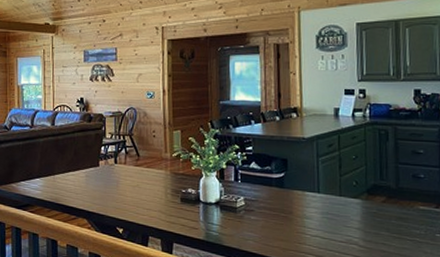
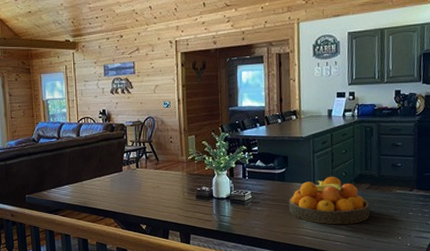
fruit bowl: none [288,185,388,243] -> present [288,176,371,225]

